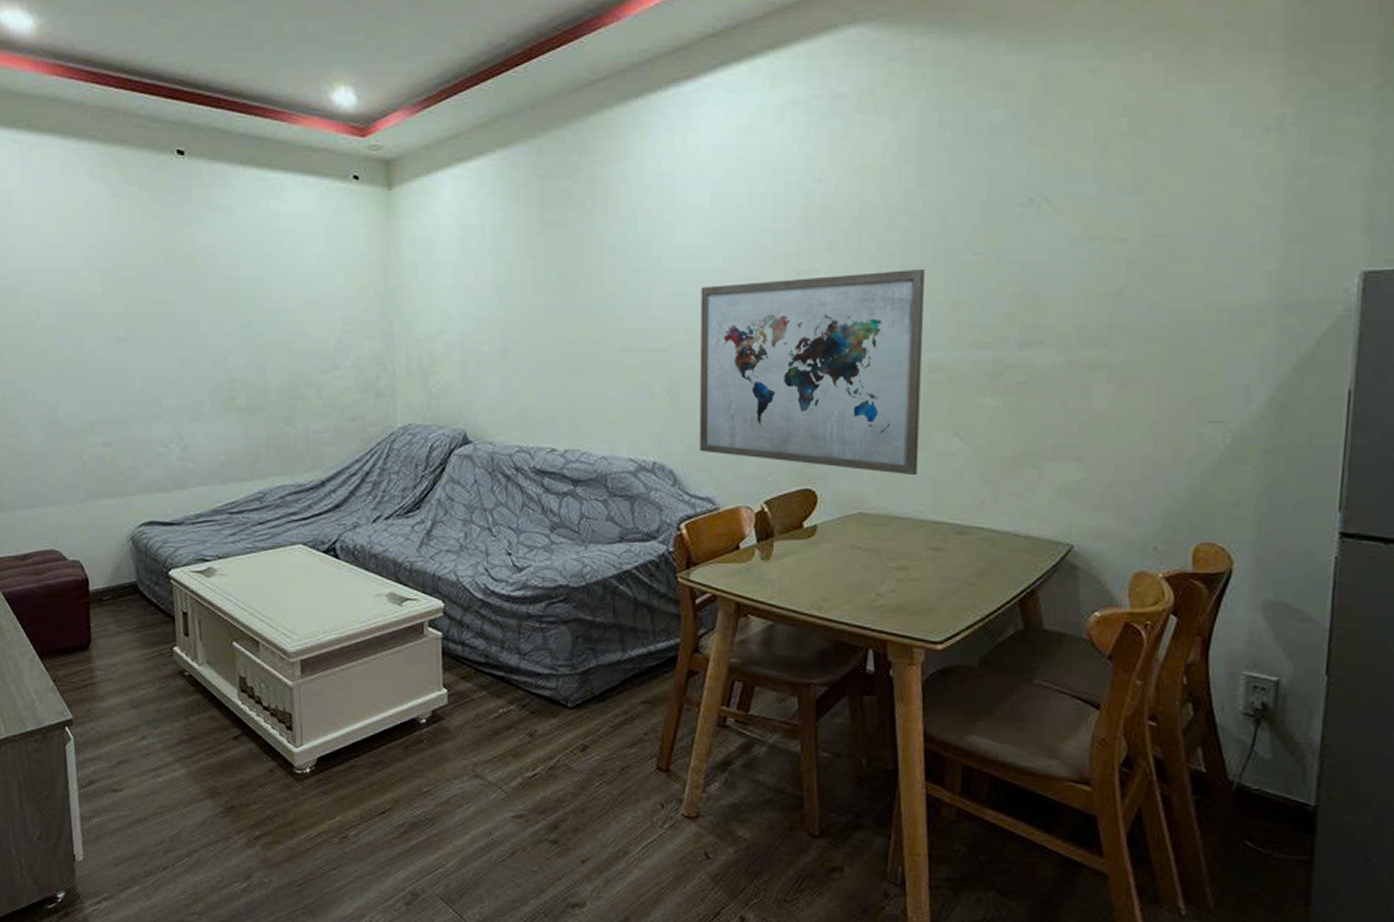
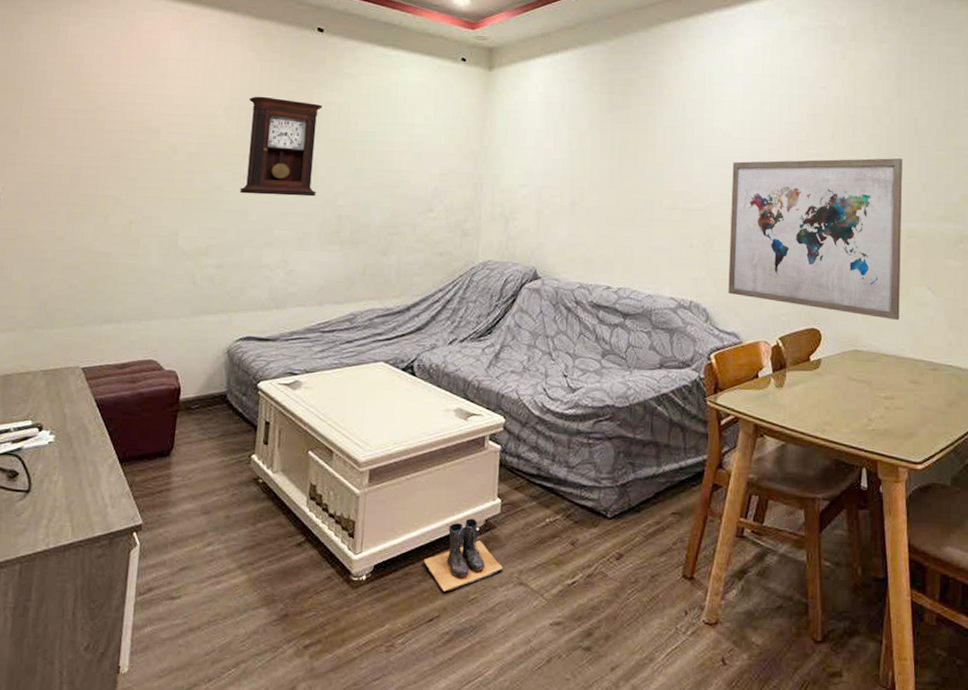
pendulum clock: none [111,241,203,359] -> present [240,96,322,197]
boots: none [369,710,456,785] -> present [423,518,504,593]

